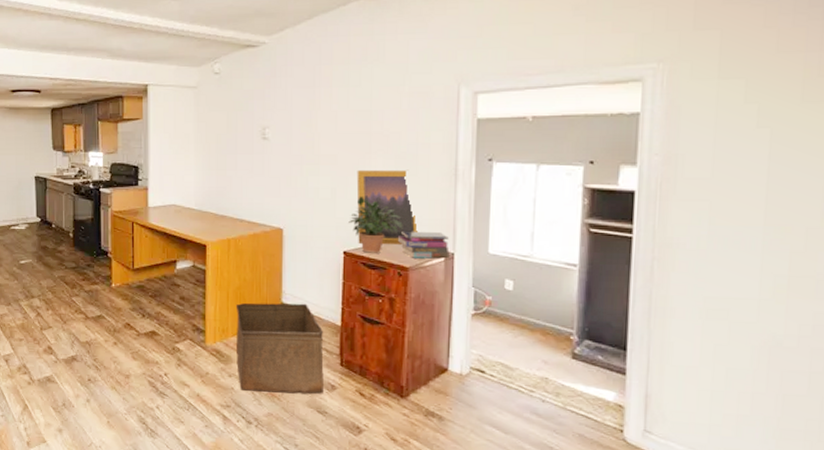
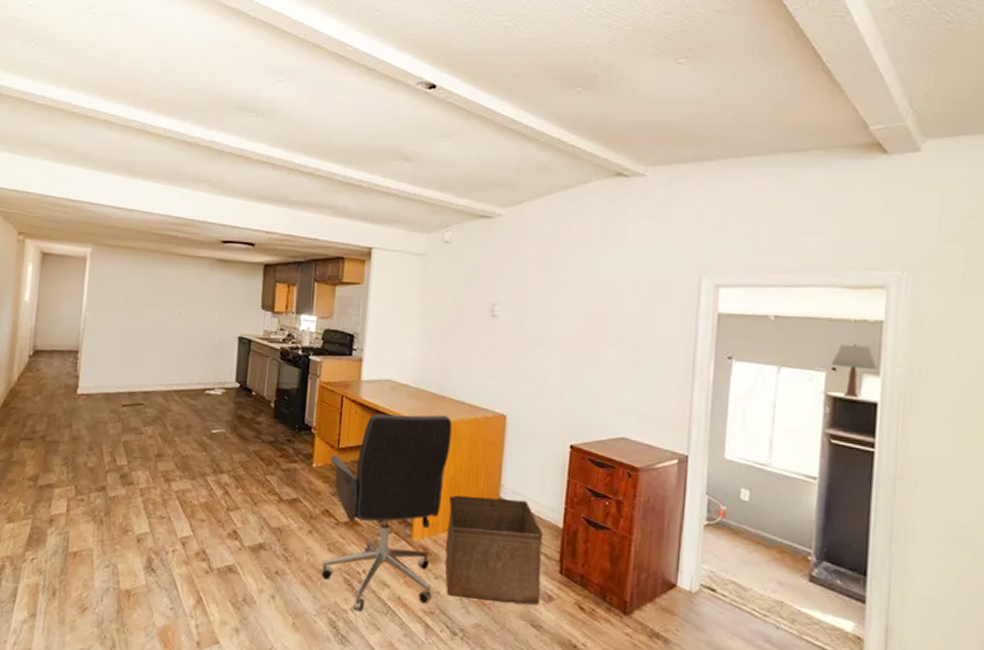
office chair: none [126,233,234,409] -> present [320,413,453,612]
potted plant: present [348,196,403,253] -> none [577,386,636,450]
picture frame: present [356,169,418,246] -> none [586,357,651,443]
books: present [397,230,450,259] -> none [628,427,684,461]
table lamp: none [589,137,635,187] -> present [831,344,878,398]

